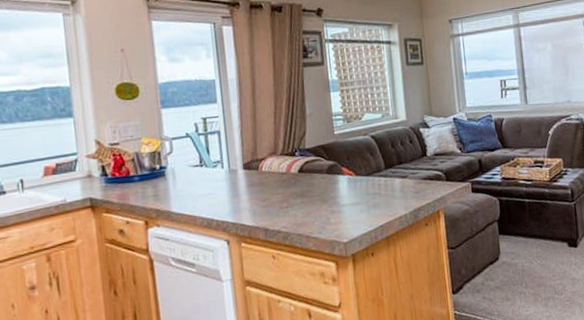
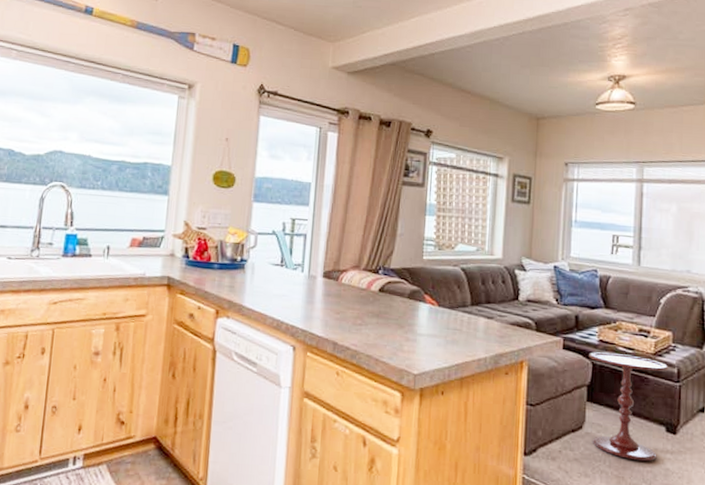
side table: none [495,185,564,277] -> present [589,352,669,462]

